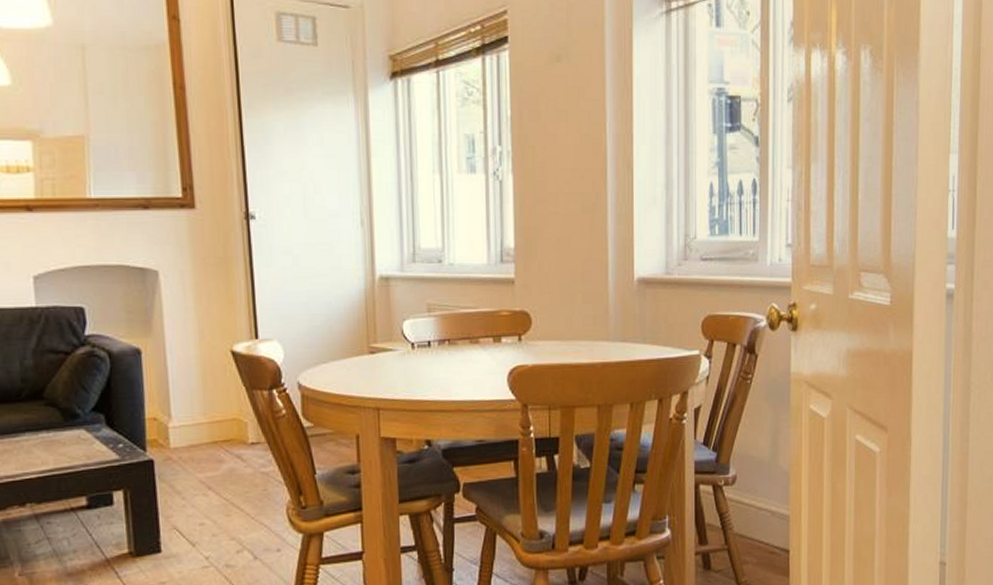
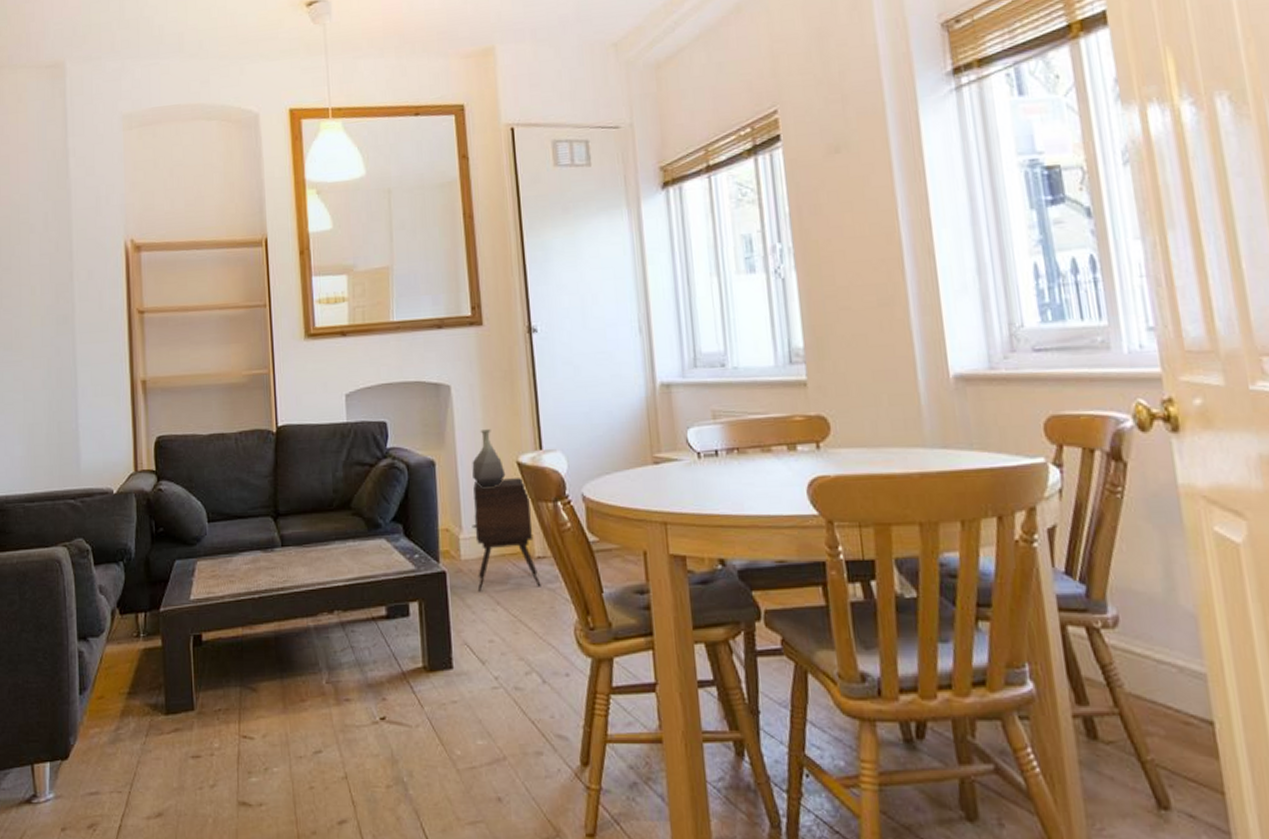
vase: none [182,317,219,376] -> present [472,429,506,487]
side table: none [182,367,255,479] -> present [472,478,542,592]

